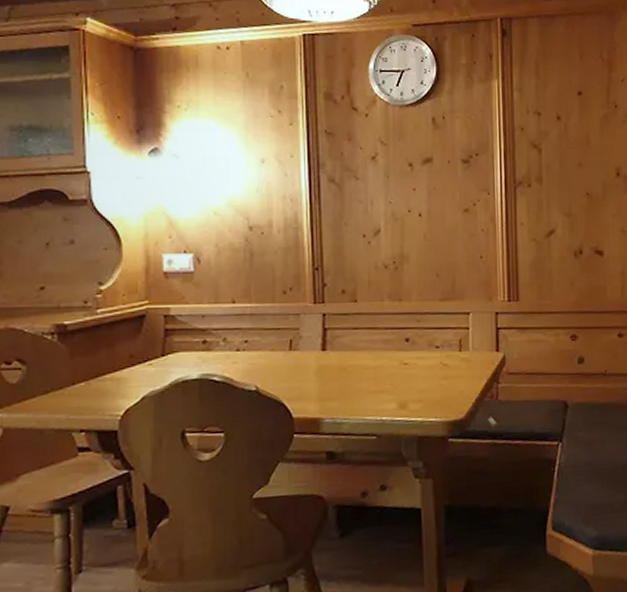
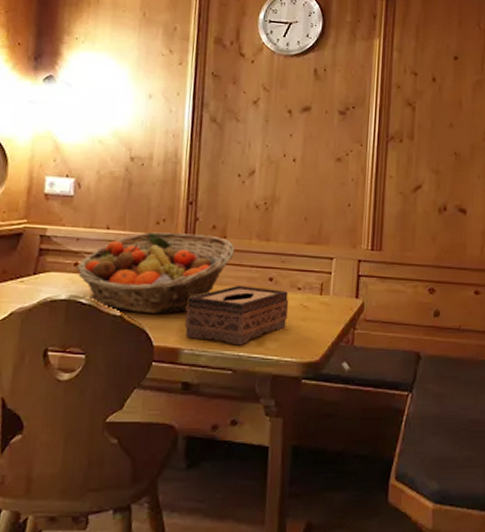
fruit basket: none [205,300,367,386] -> present [76,232,235,314]
tissue box: none [323,348,429,410] -> present [185,285,289,346]

